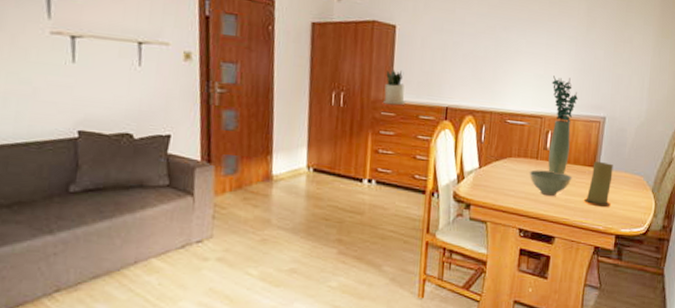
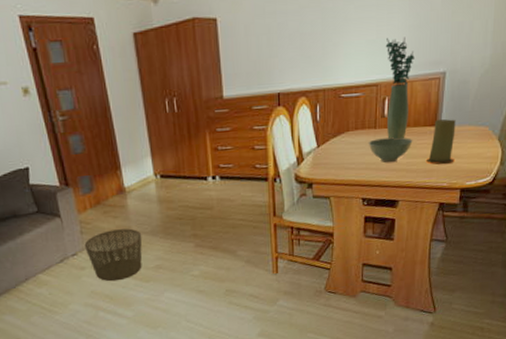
basket: none [213,220,281,280] -> present [84,228,142,281]
planter: present [382,70,406,106] -> none [214,65,237,102]

